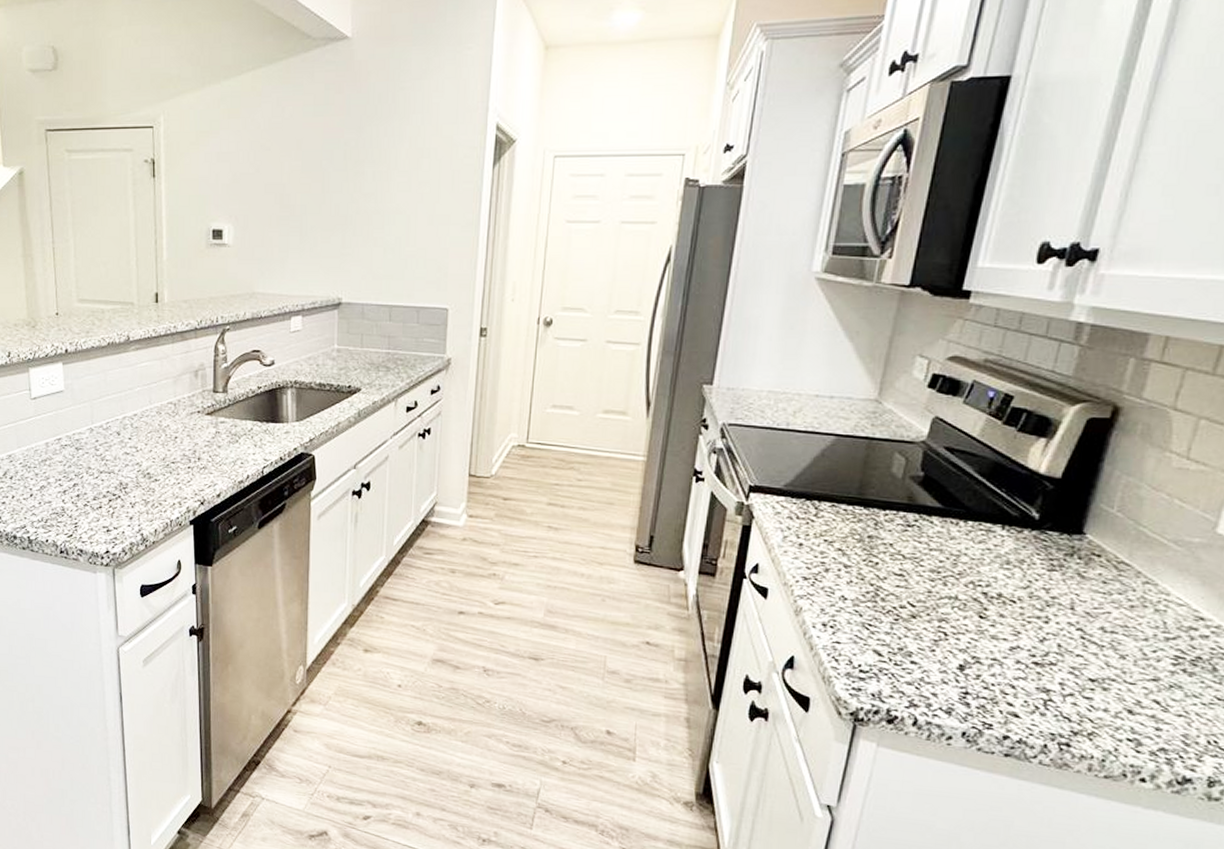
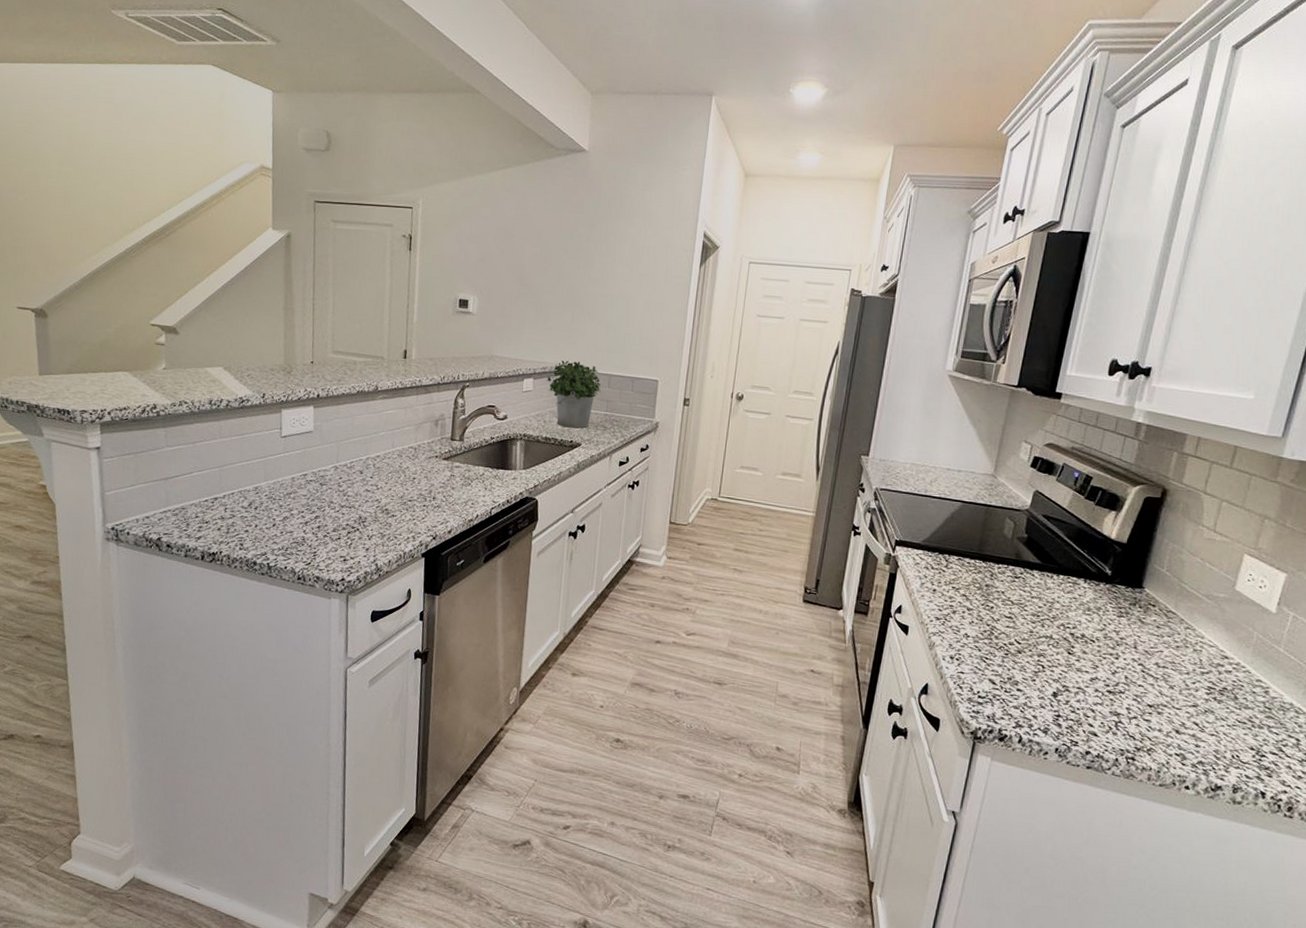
potted plant: none [317,292,380,371] -> present [546,360,601,428]

